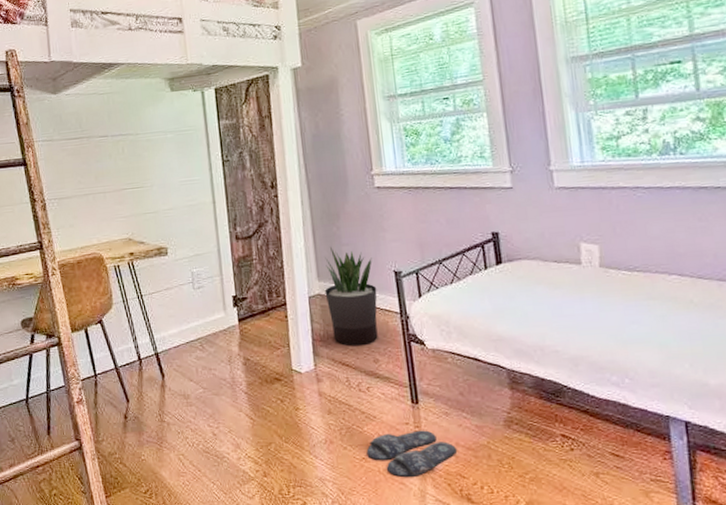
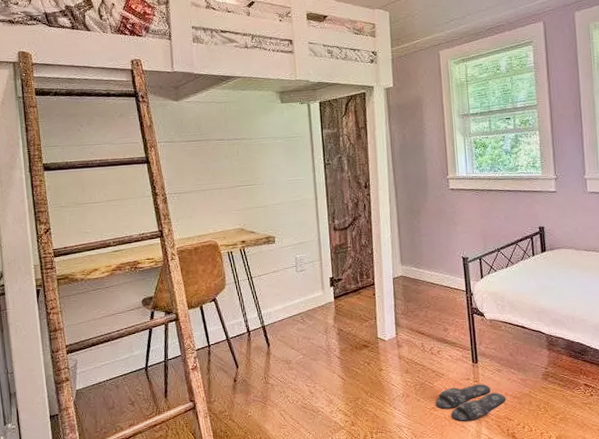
planter: present [324,246,378,346] -> none [406,237,448,318]

